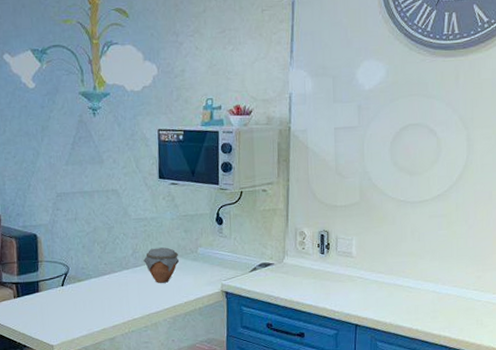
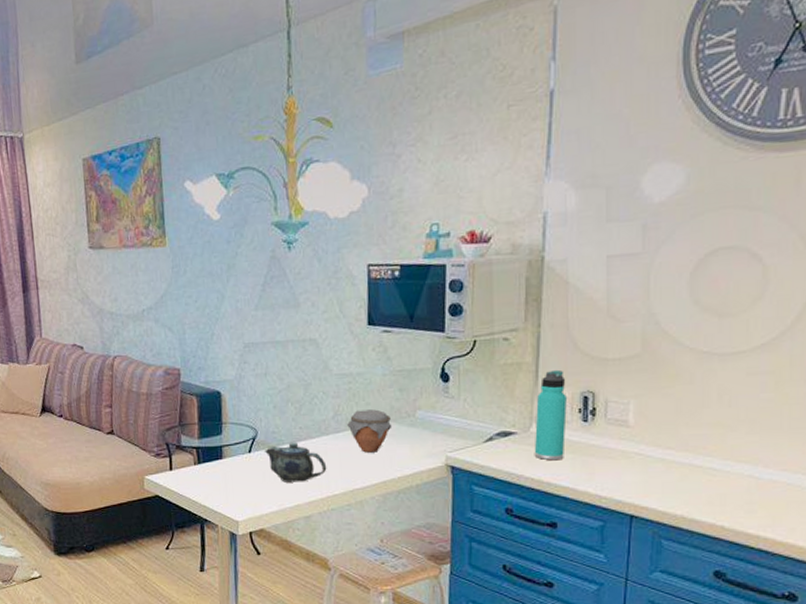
teapot: none [74,276,128,310] -> present [264,442,327,483]
thermos bottle: none [286,214,309,285] -> present [534,369,567,461]

